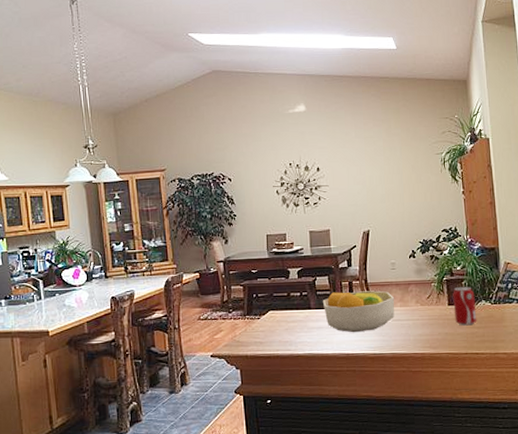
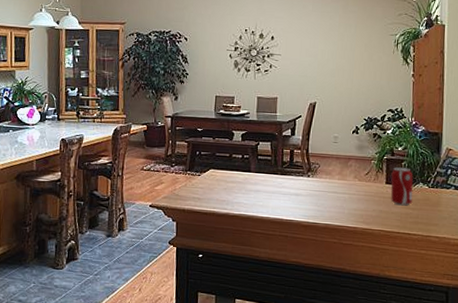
fruit bowl: present [322,290,395,333] -> none [262,158,334,200]

